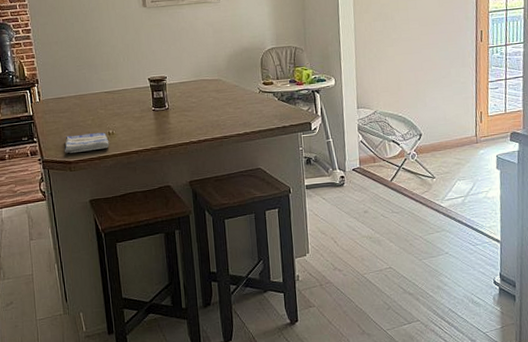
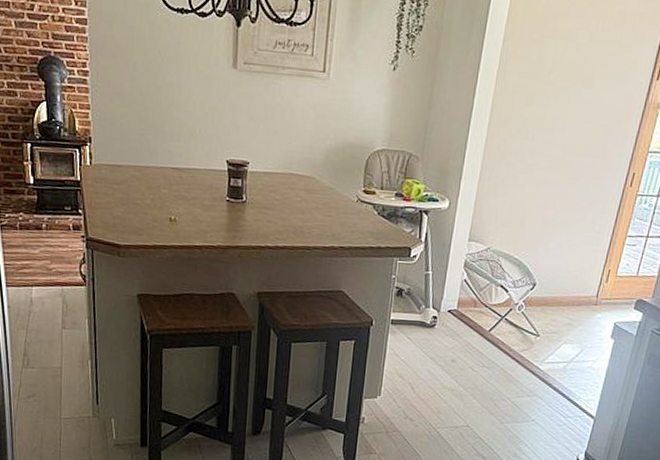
dish towel: present [64,132,109,154] -> none [113,213,169,237]

